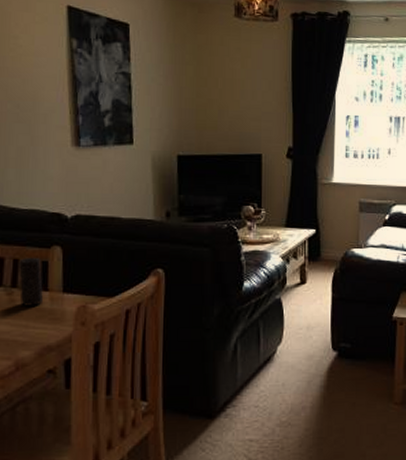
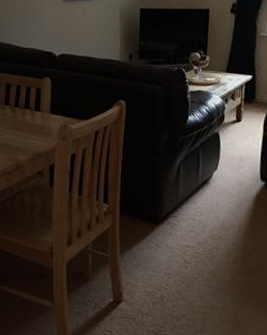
candle: present [19,258,43,306] -> none [20,85,37,122]

